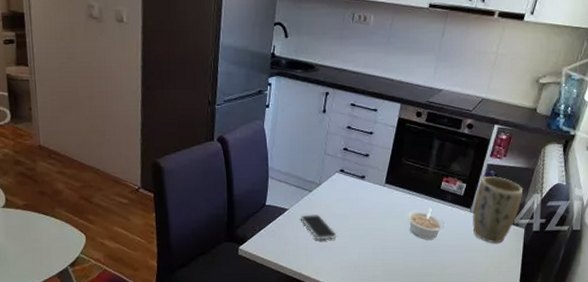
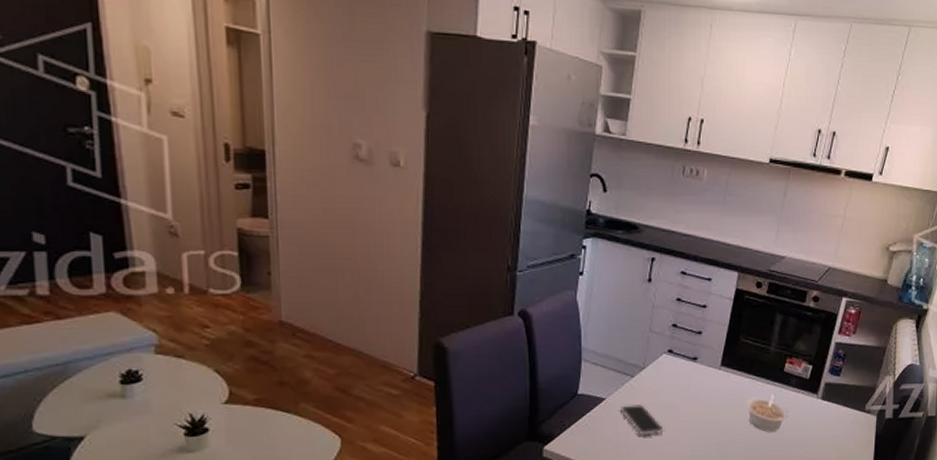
plant pot: present [472,176,524,244] -> none [819,356,875,434]

